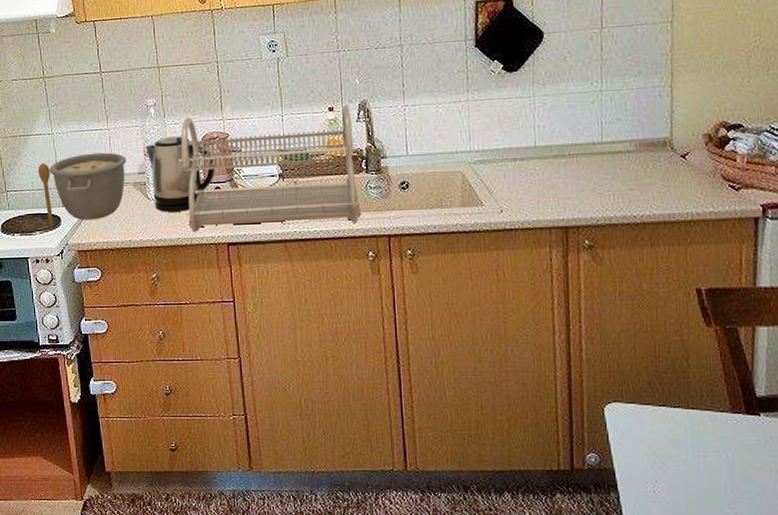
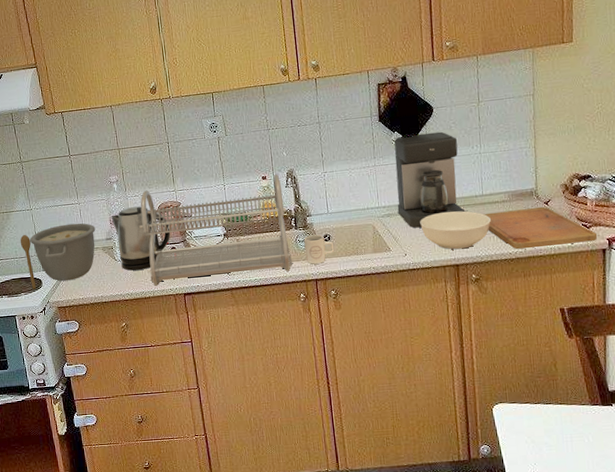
mug: none [376,180,413,217] -> present [303,234,335,265]
coffee maker: none [493,62,580,179] -> present [394,131,466,228]
bowl: none [521,160,613,208] -> present [420,211,492,250]
cutting board: none [601,160,749,212] -> present [483,206,598,250]

